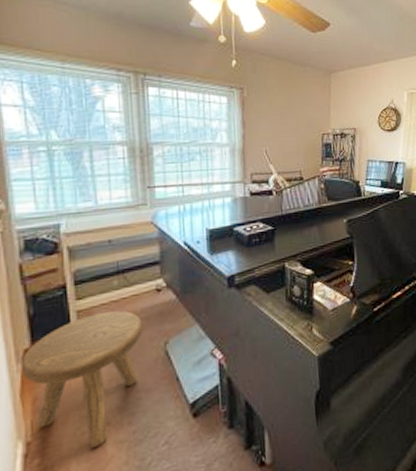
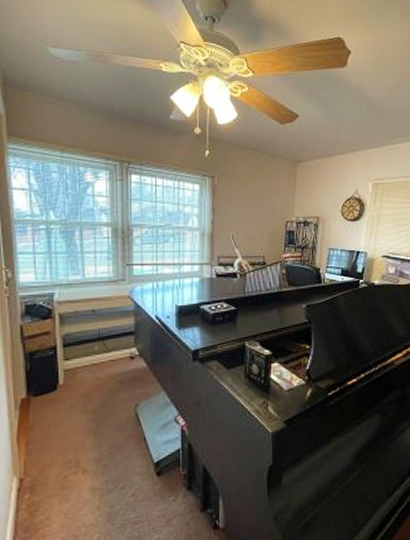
stool: present [22,310,143,447] -> none [19,373,118,490]

